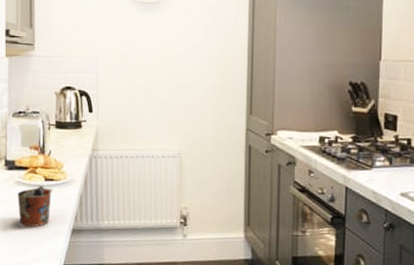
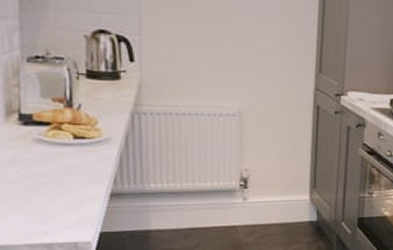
mug: present [17,185,52,228] -> none [37,143,84,192]

